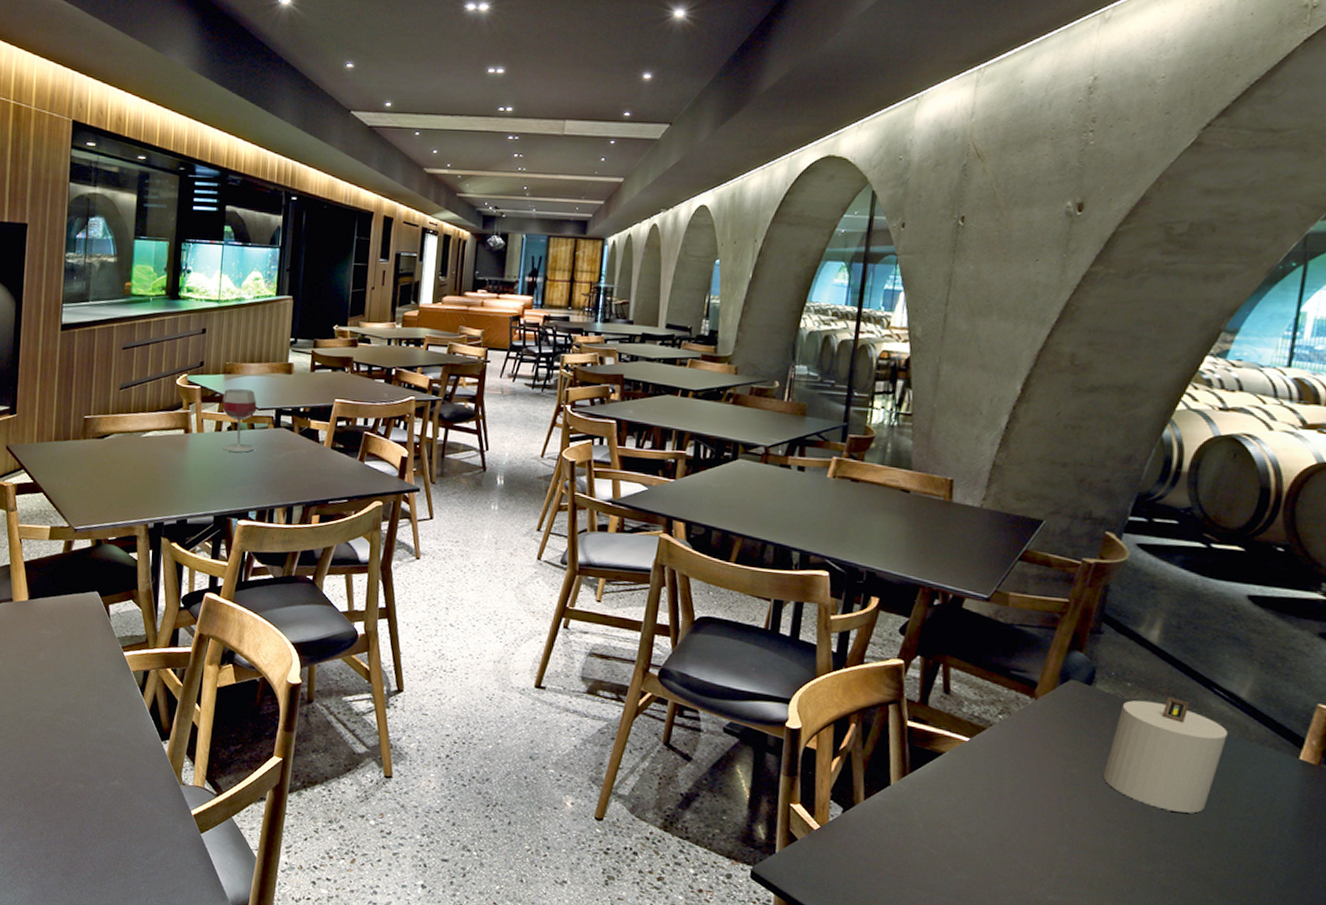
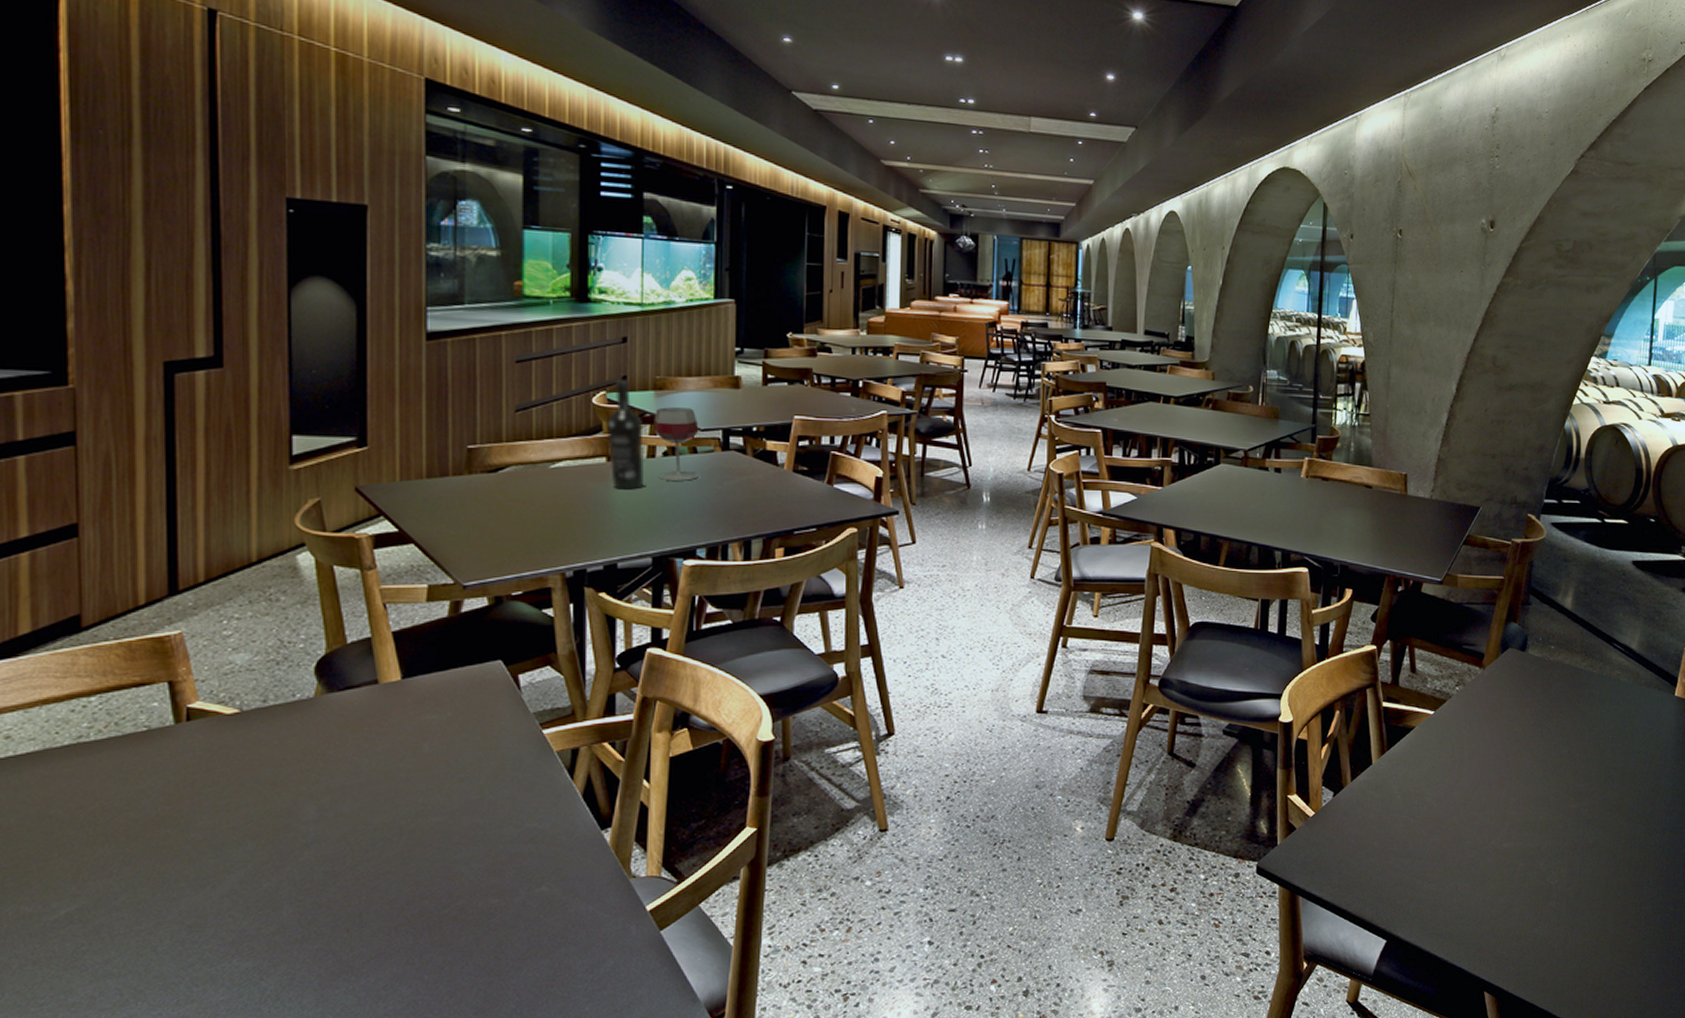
wine bottle: none [185,364,214,458] -> present [606,379,645,490]
candle: present [1103,697,1228,814] -> none [1538,655,1625,754]

